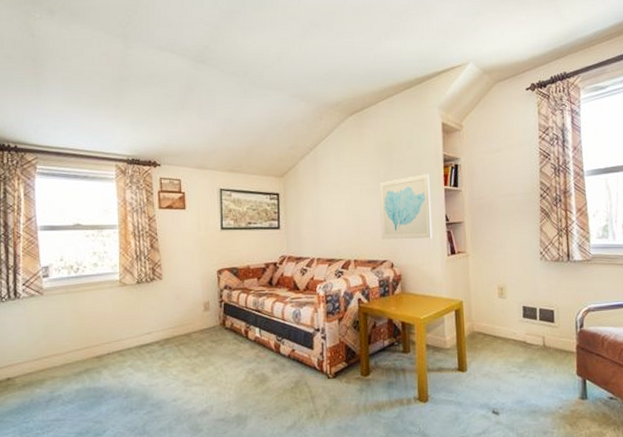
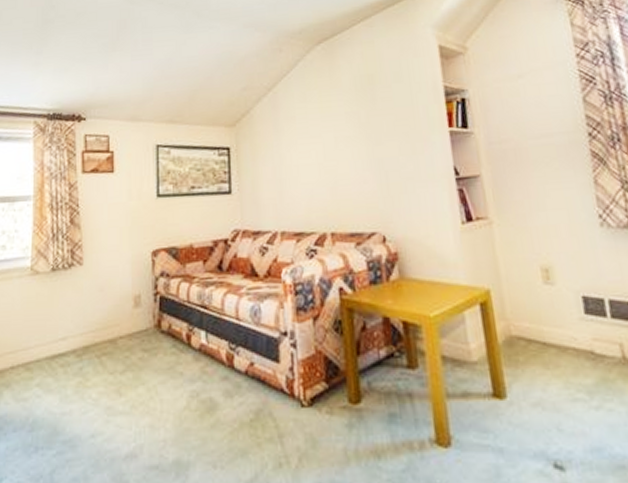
wall art: present [379,174,433,239] -> none [360,113,438,204]

